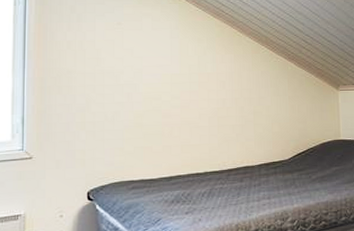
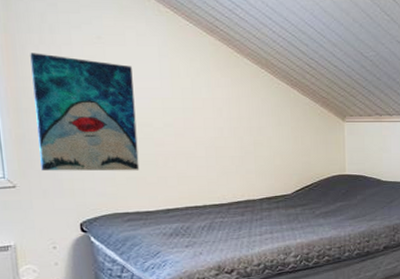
wall art: none [57,38,147,143] -> present [30,53,140,171]

